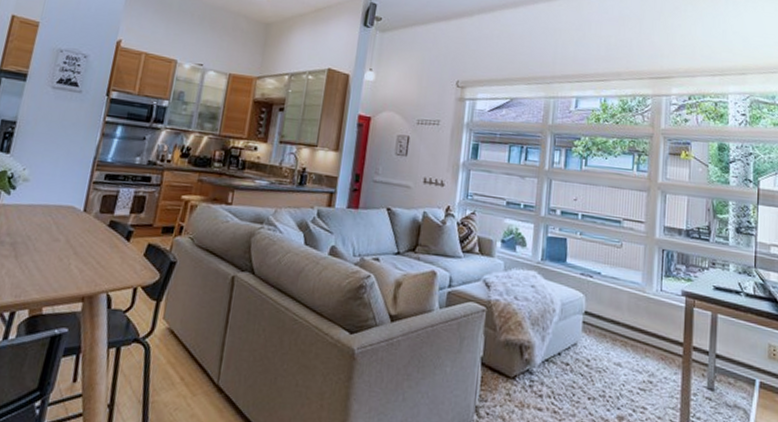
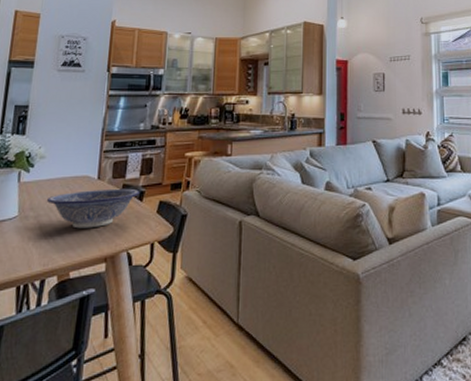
decorative bowl: none [25,221,128,264] -> present [46,188,140,229]

